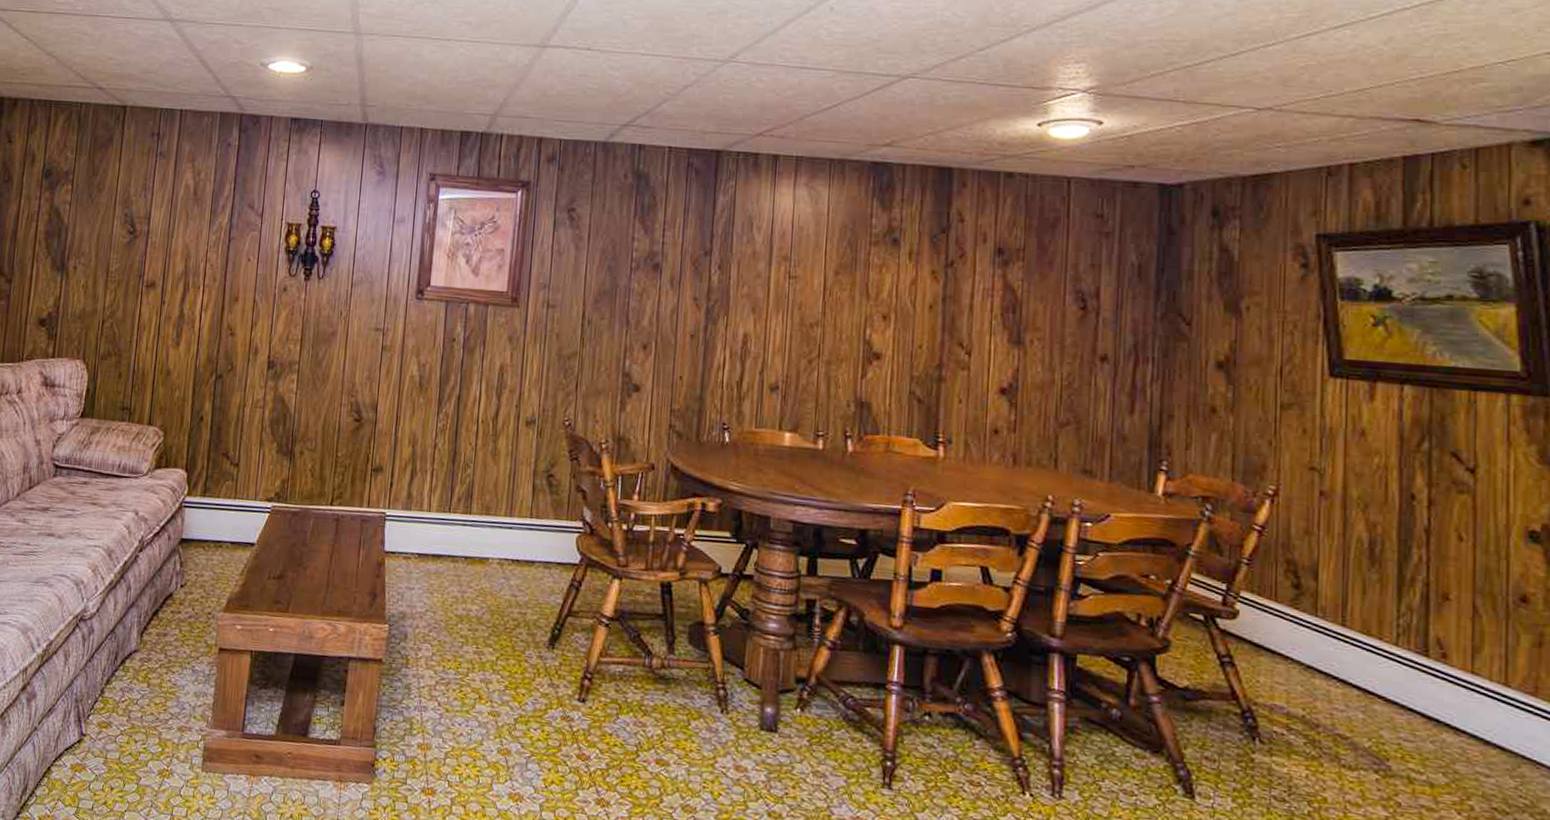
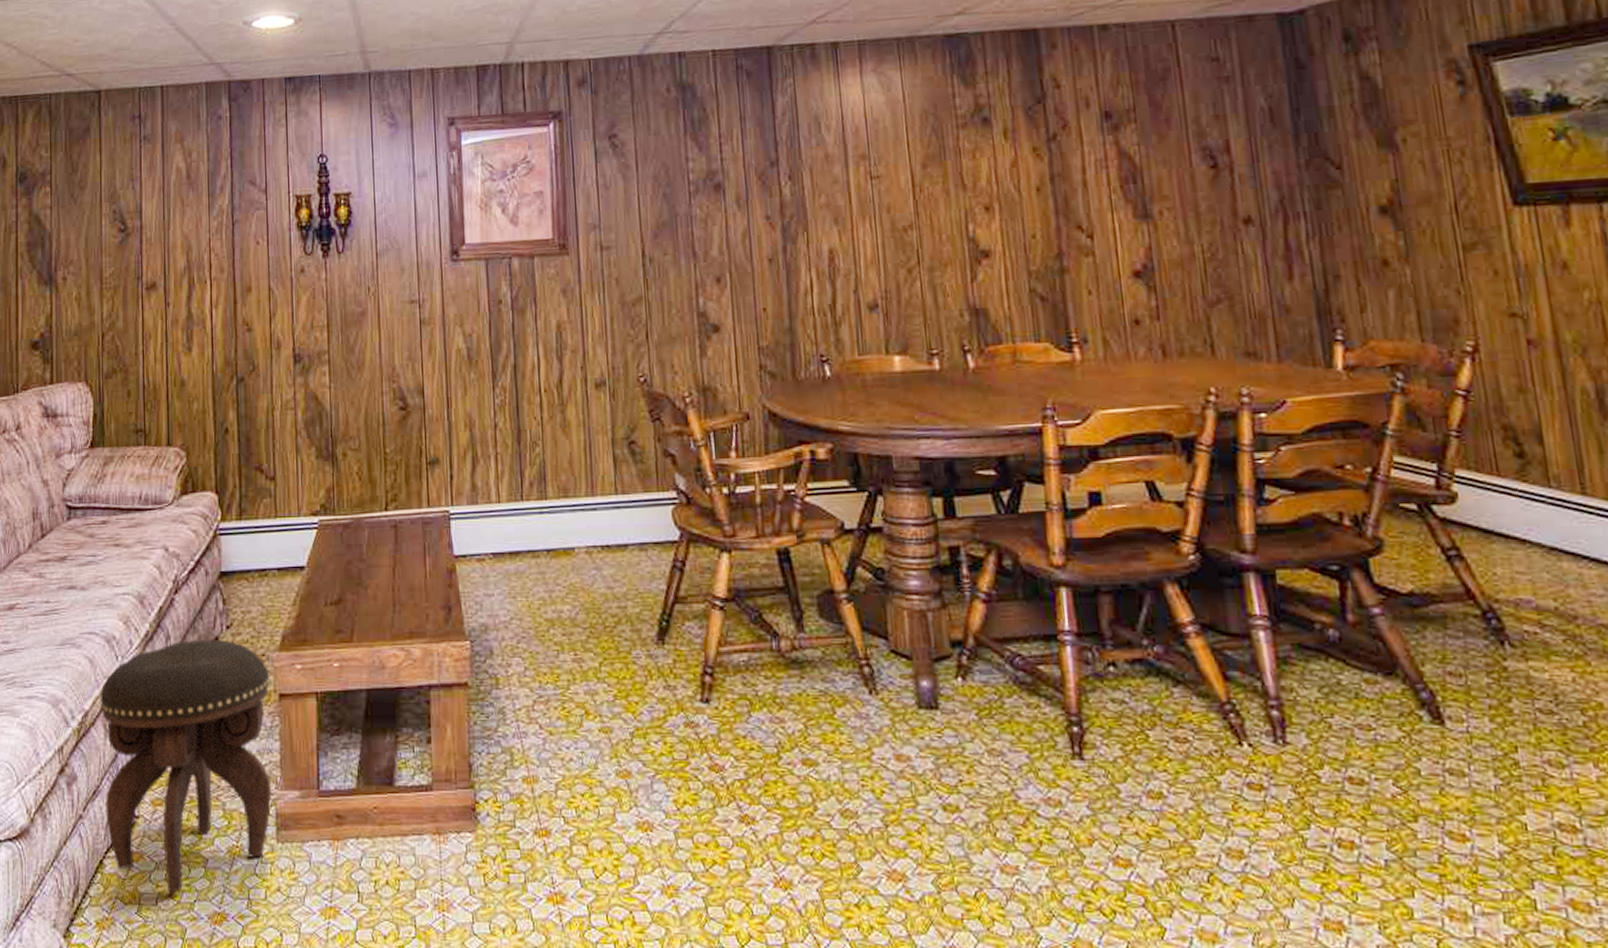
footstool: none [57,593,213,802] -> present [100,640,272,893]

